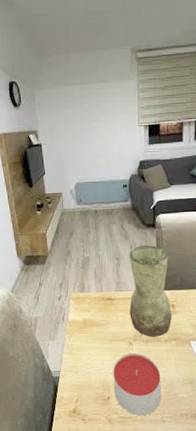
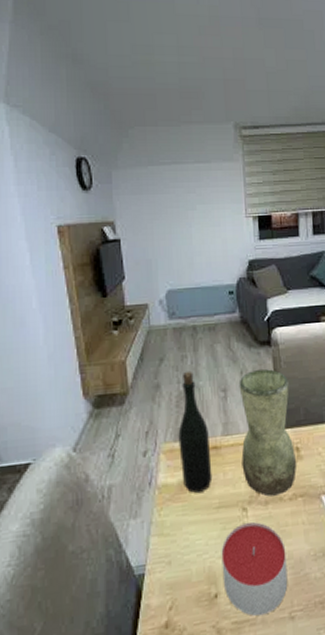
bottle: none [83,243,108,329] -> present [178,370,213,494]

